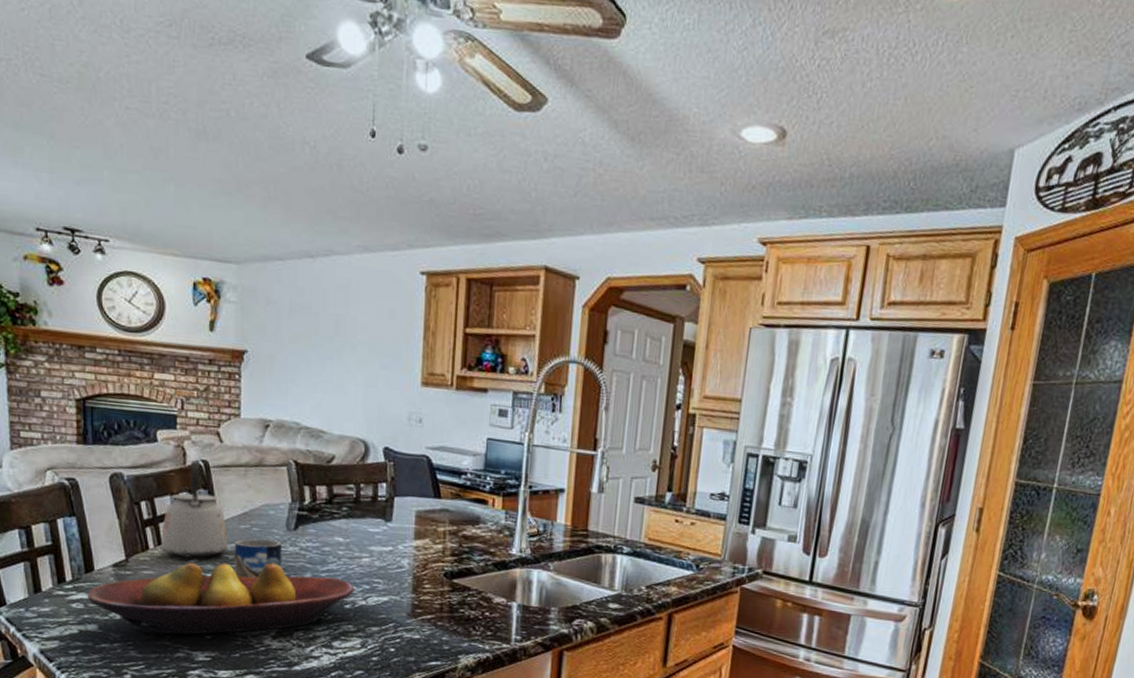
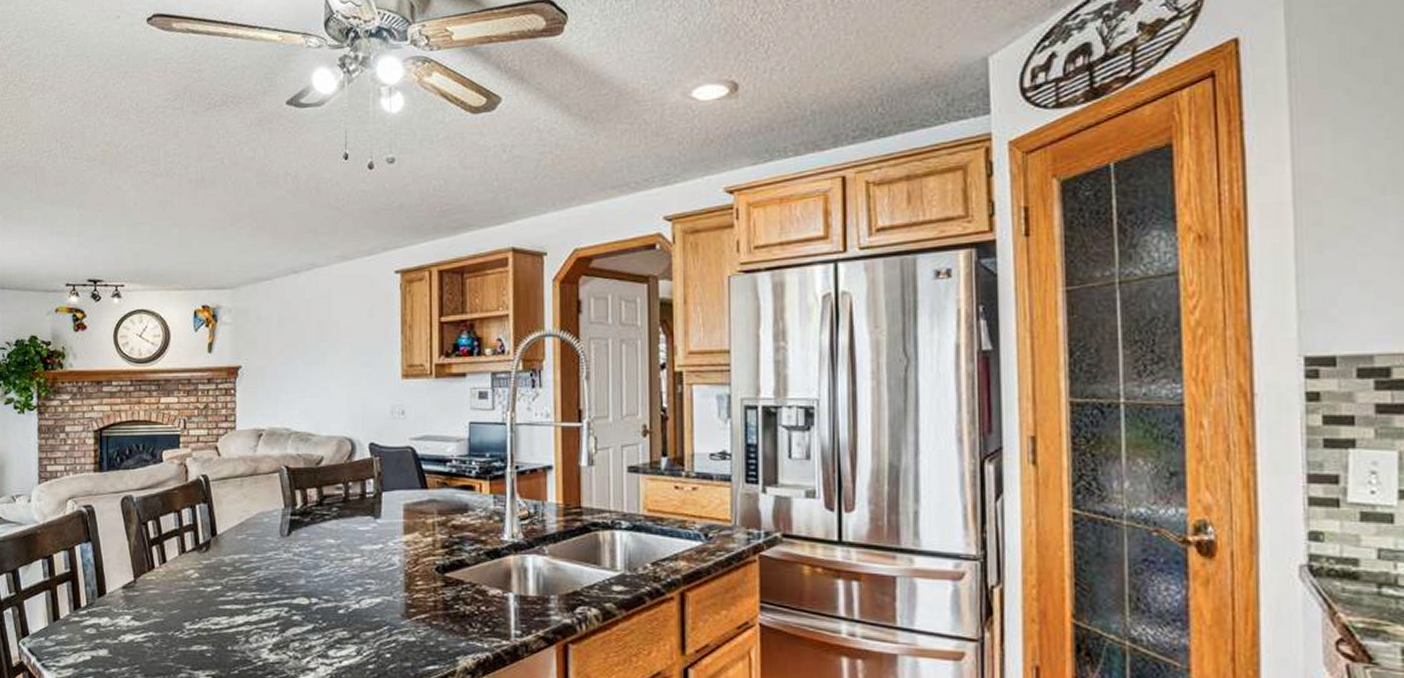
fruit bowl: present [87,562,355,635] -> none [99,571,348,655]
kettle: present [161,460,229,558] -> none [165,476,227,573]
mug: present [234,538,283,579] -> none [232,547,277,590]

